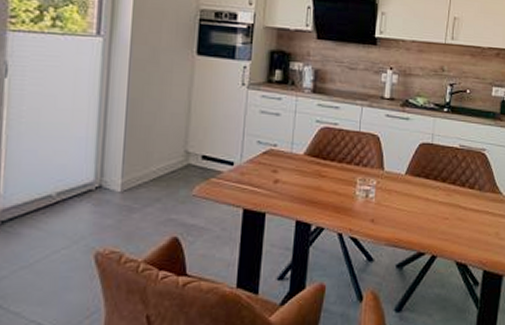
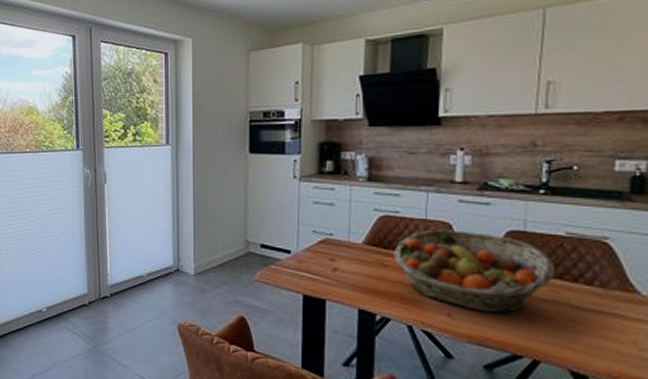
fruit basket: none [331,142,451,216] -> present [394,230,556,313]

